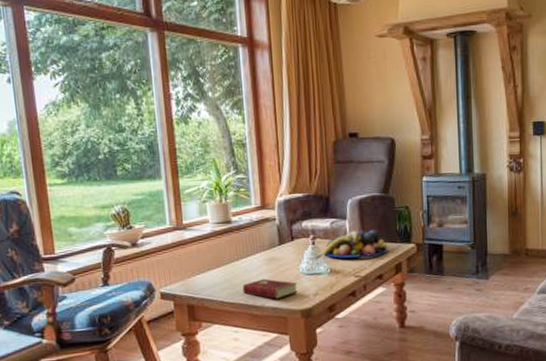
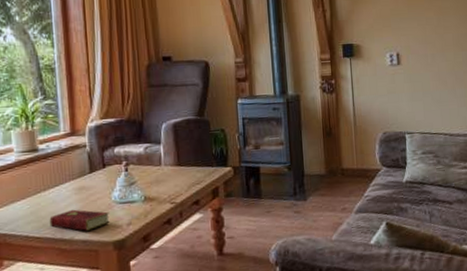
fruit bowl: present [324,229,388,258] -> none [138,153,205,185]

